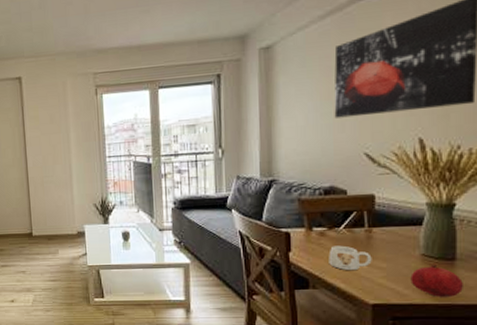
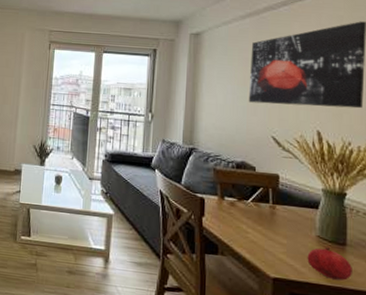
mug: present [328,245,372,271] -> none [237,216,274,243]

